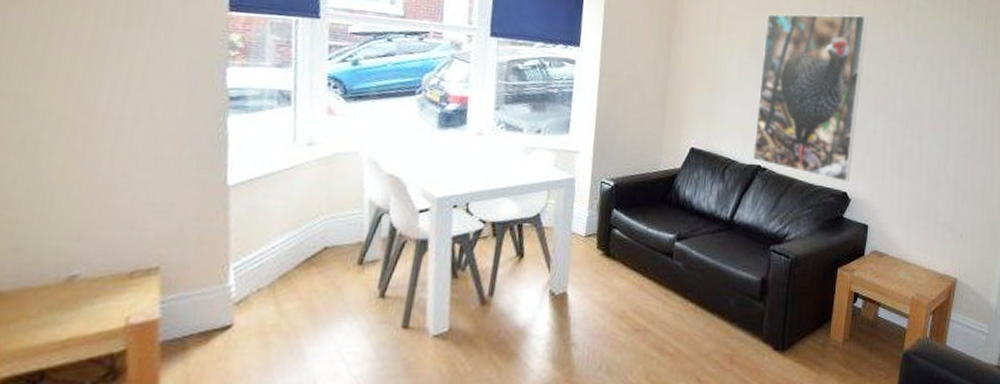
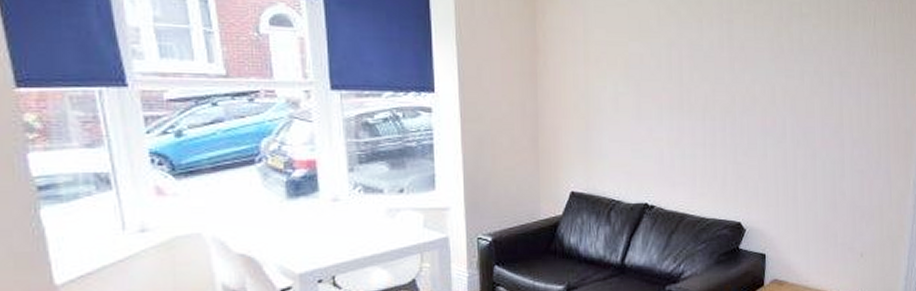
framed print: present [753,14,868,183] -> none [637,29,749,212]

